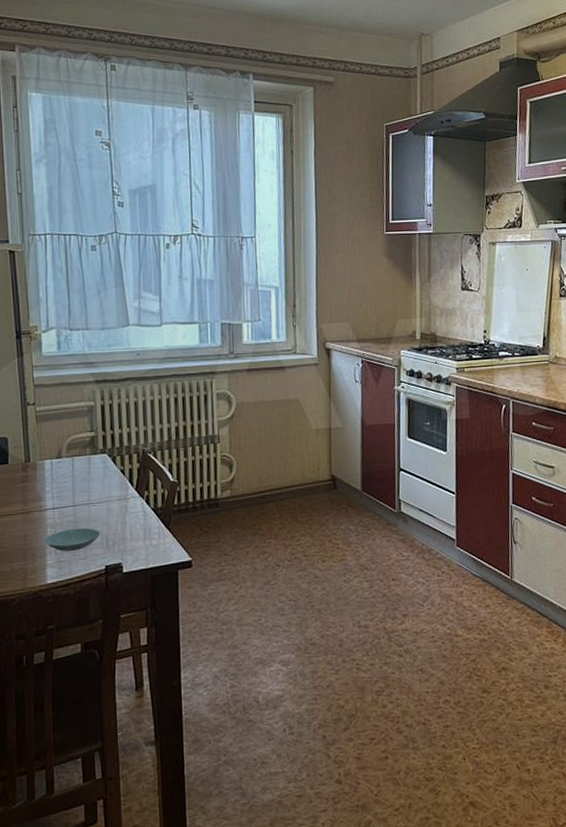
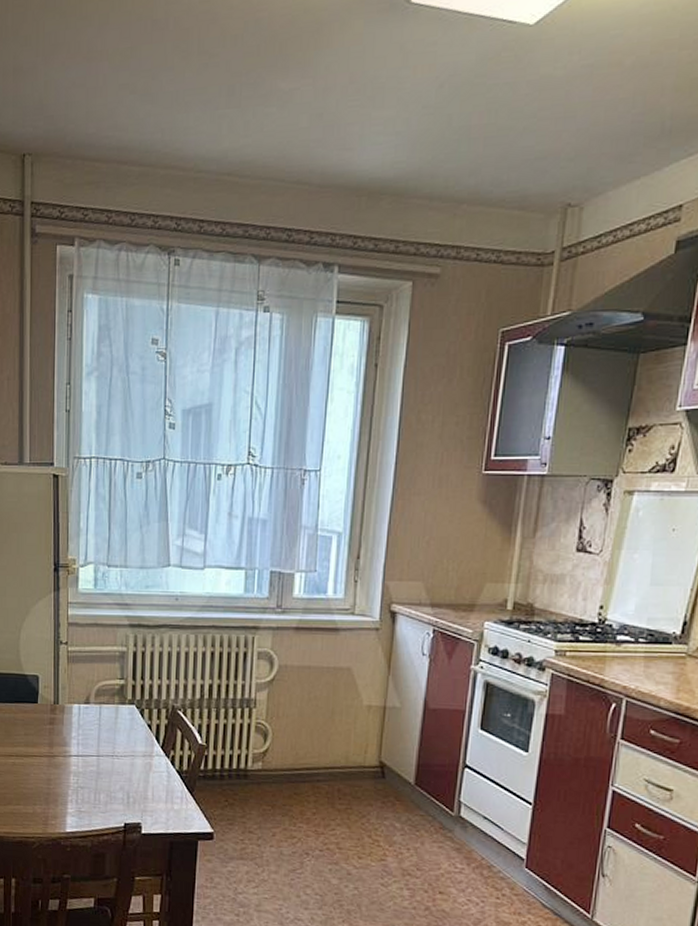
saucer: present [44,527,100,552] -> none [66,779,122,803]

